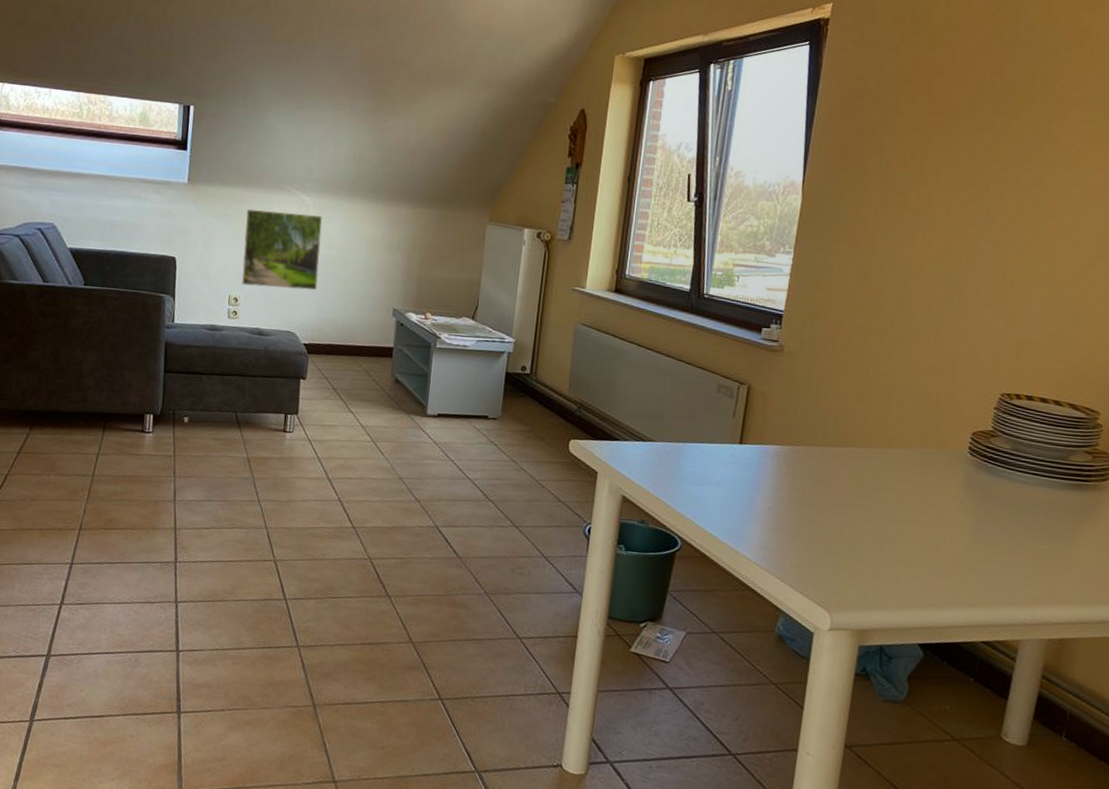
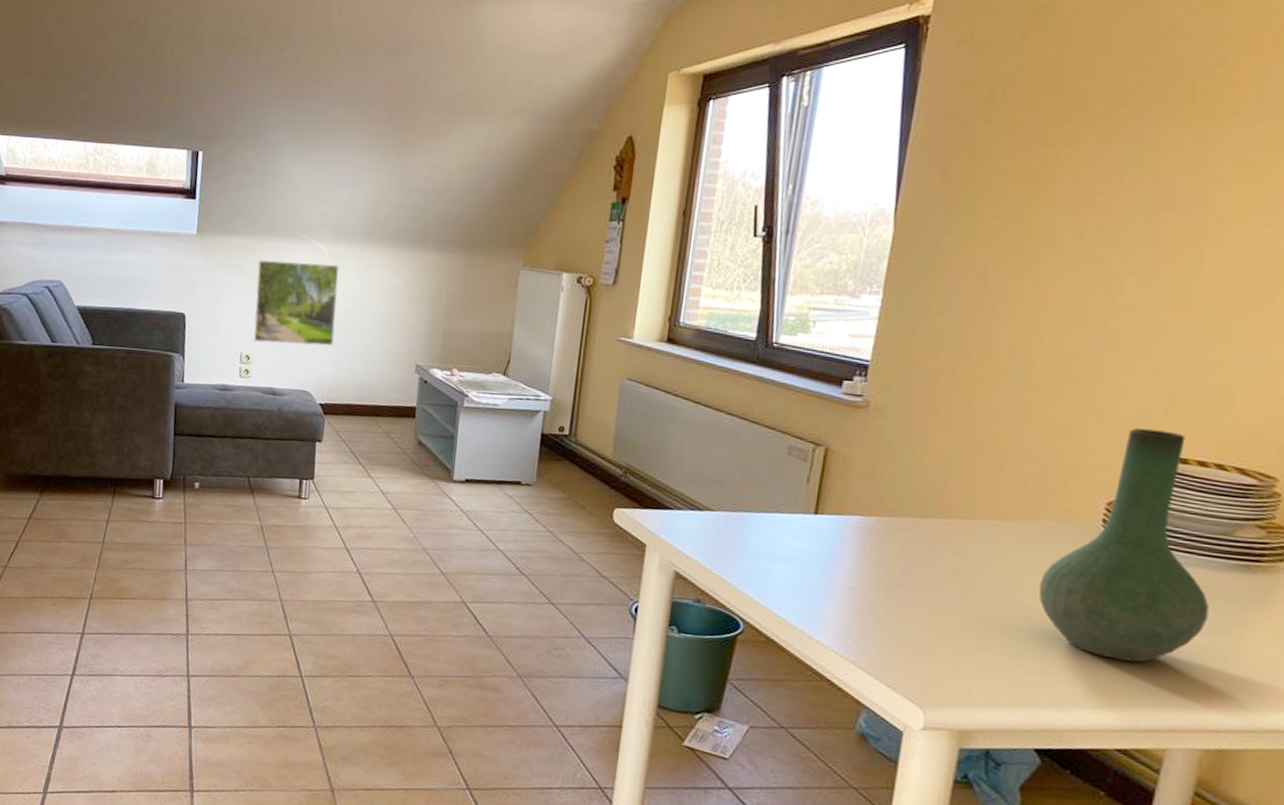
vase: none [920,370,1051,567] -> present [1038,428,1209,663]

